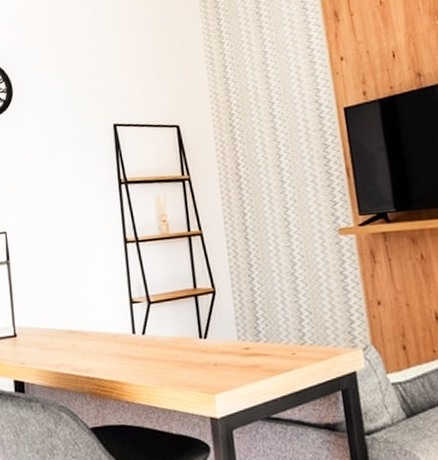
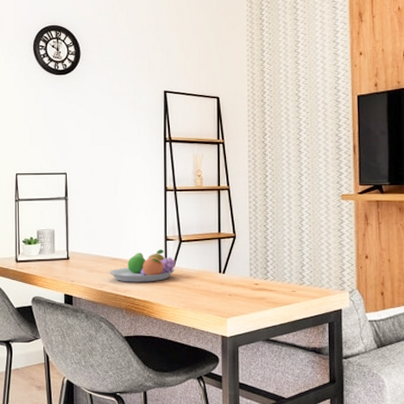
fruit bowl: none [65,315,146,359] -> present [108,249,176,282]

